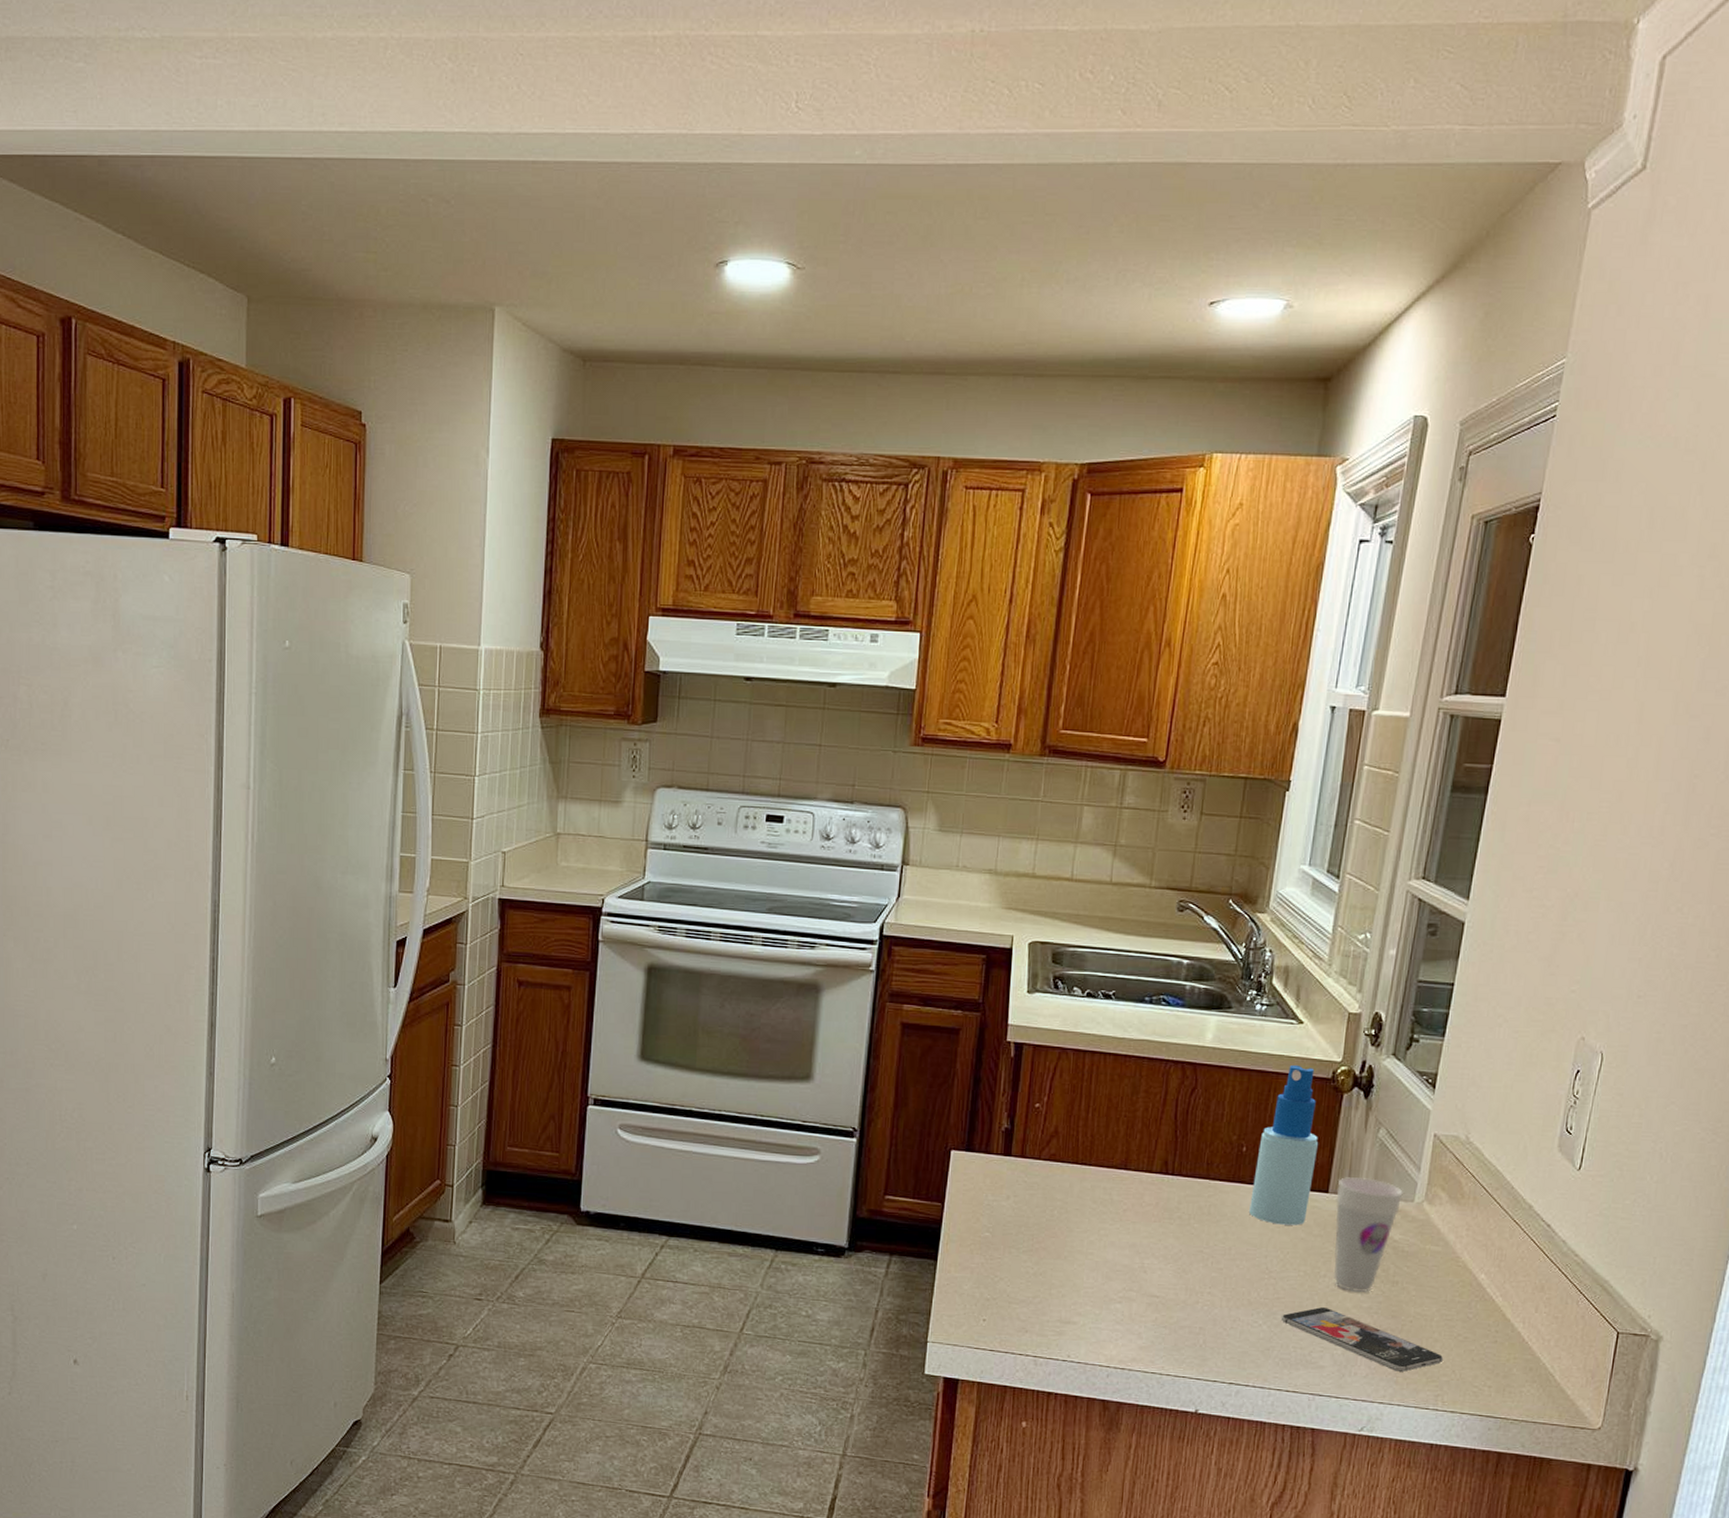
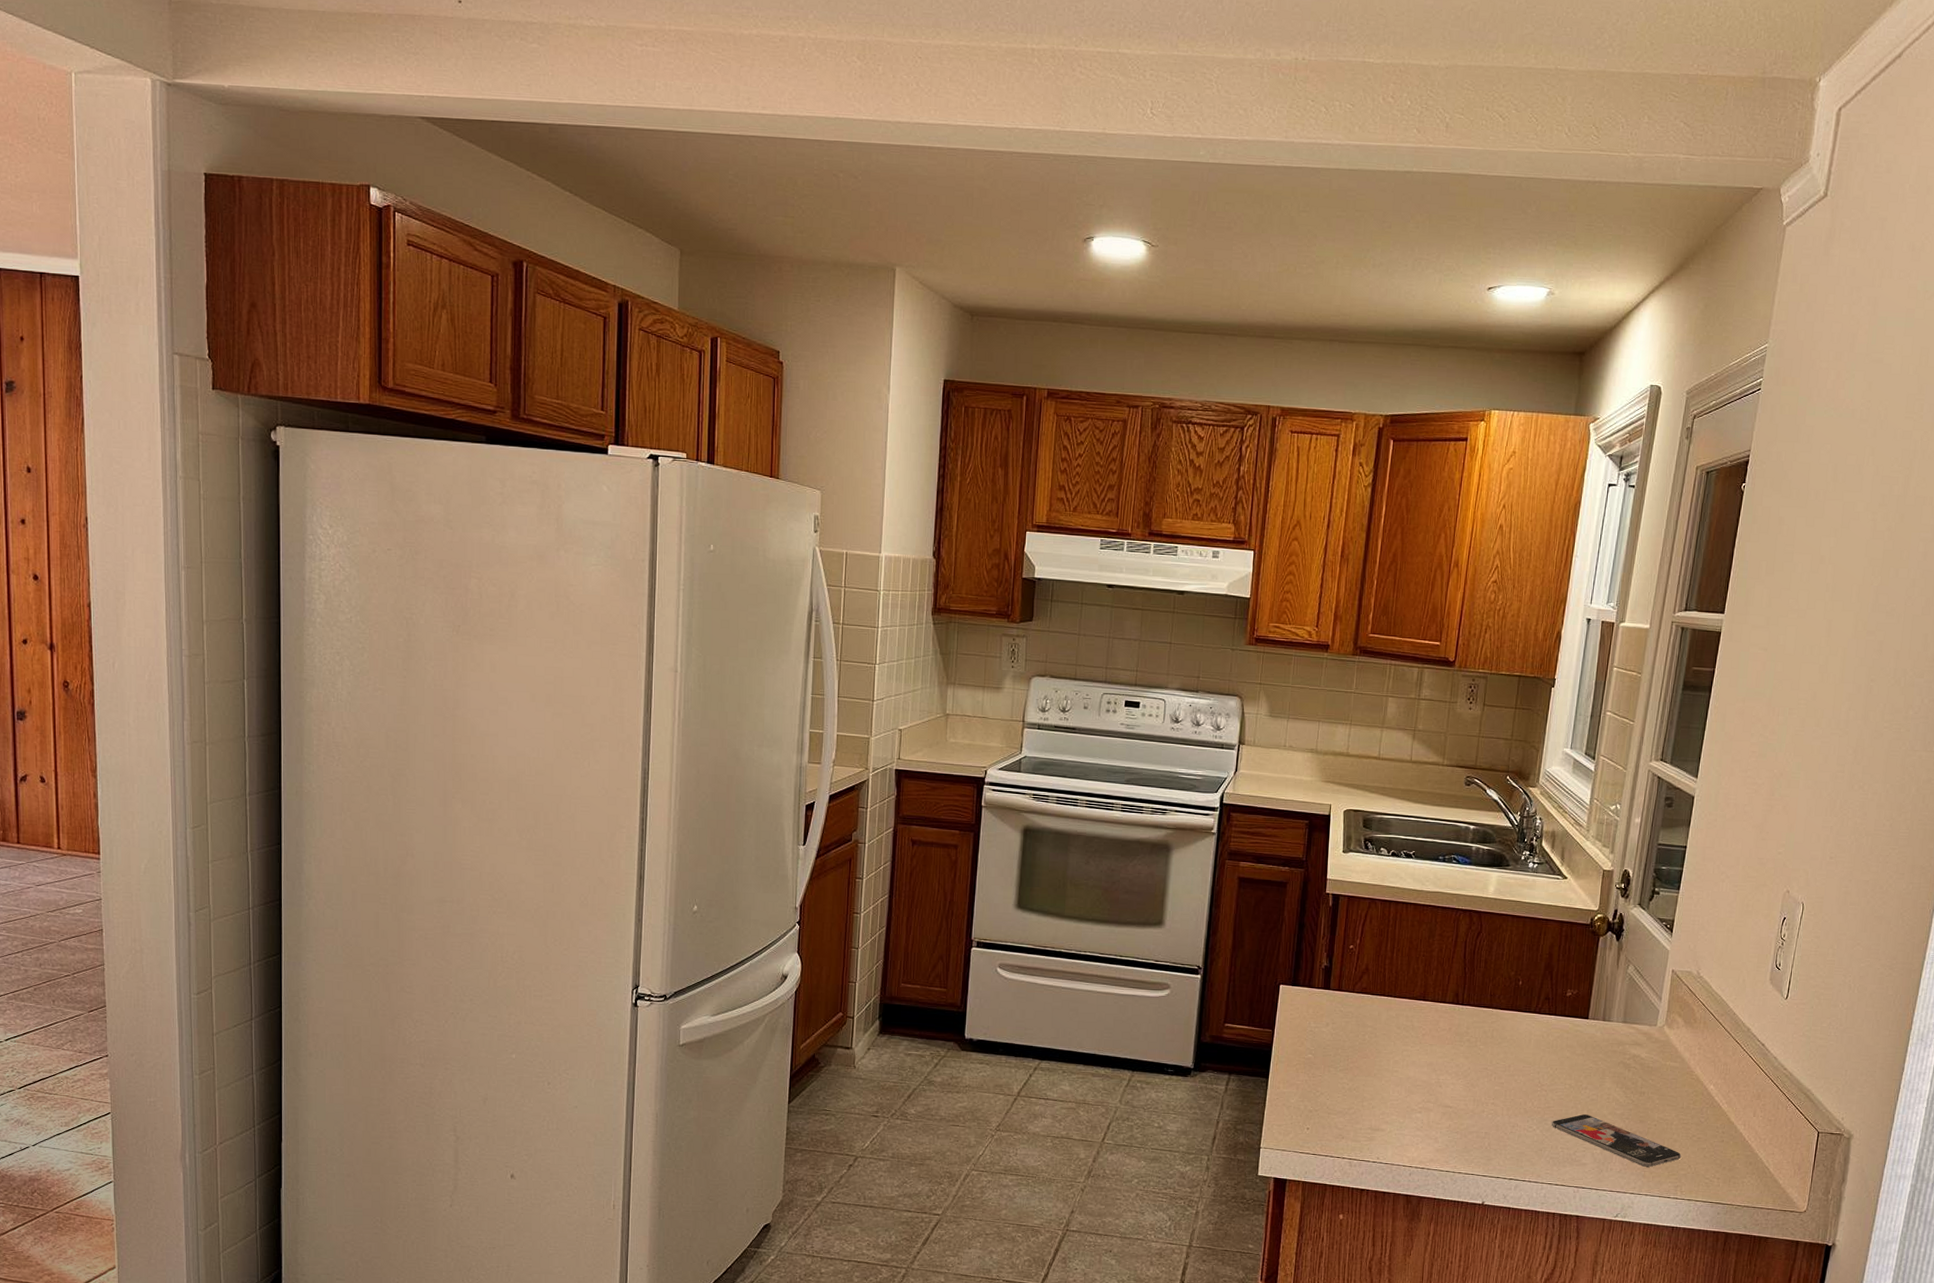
spray bottle: present [1249,1064,1319,1225] -> none [1525,913,1580,1046]
cup: present [1333,1177,1403,1293] -> none [1593,1006,1648,1102]

